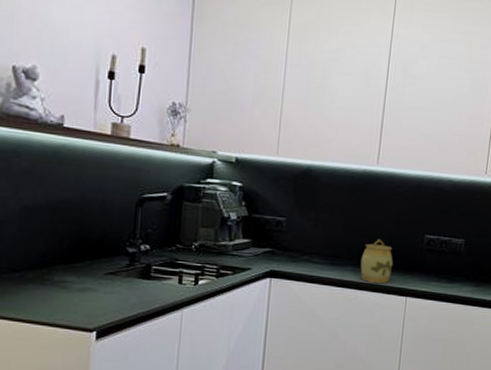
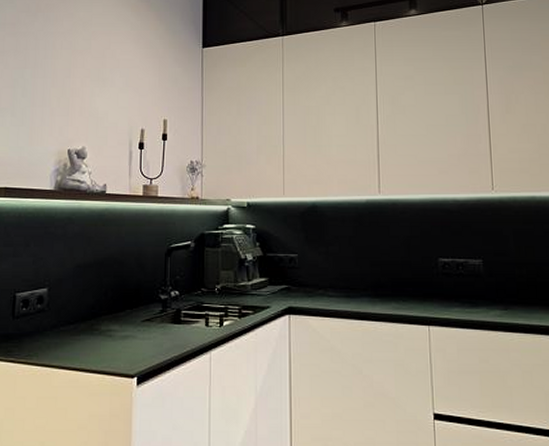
jar: present [360,239,393,284] -> none [376,267,410,314]

